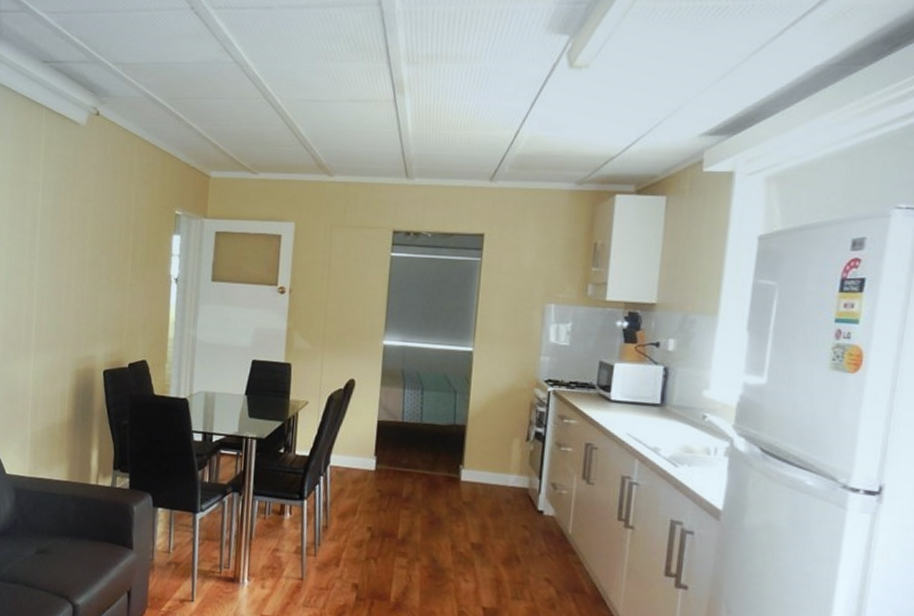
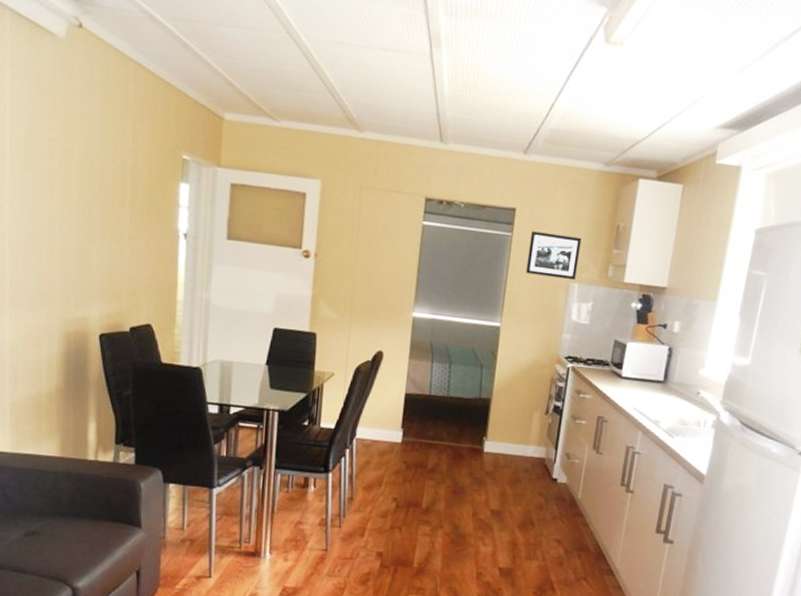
picture frame: none [497,255,556,302] -> present [526,231,582,281]

